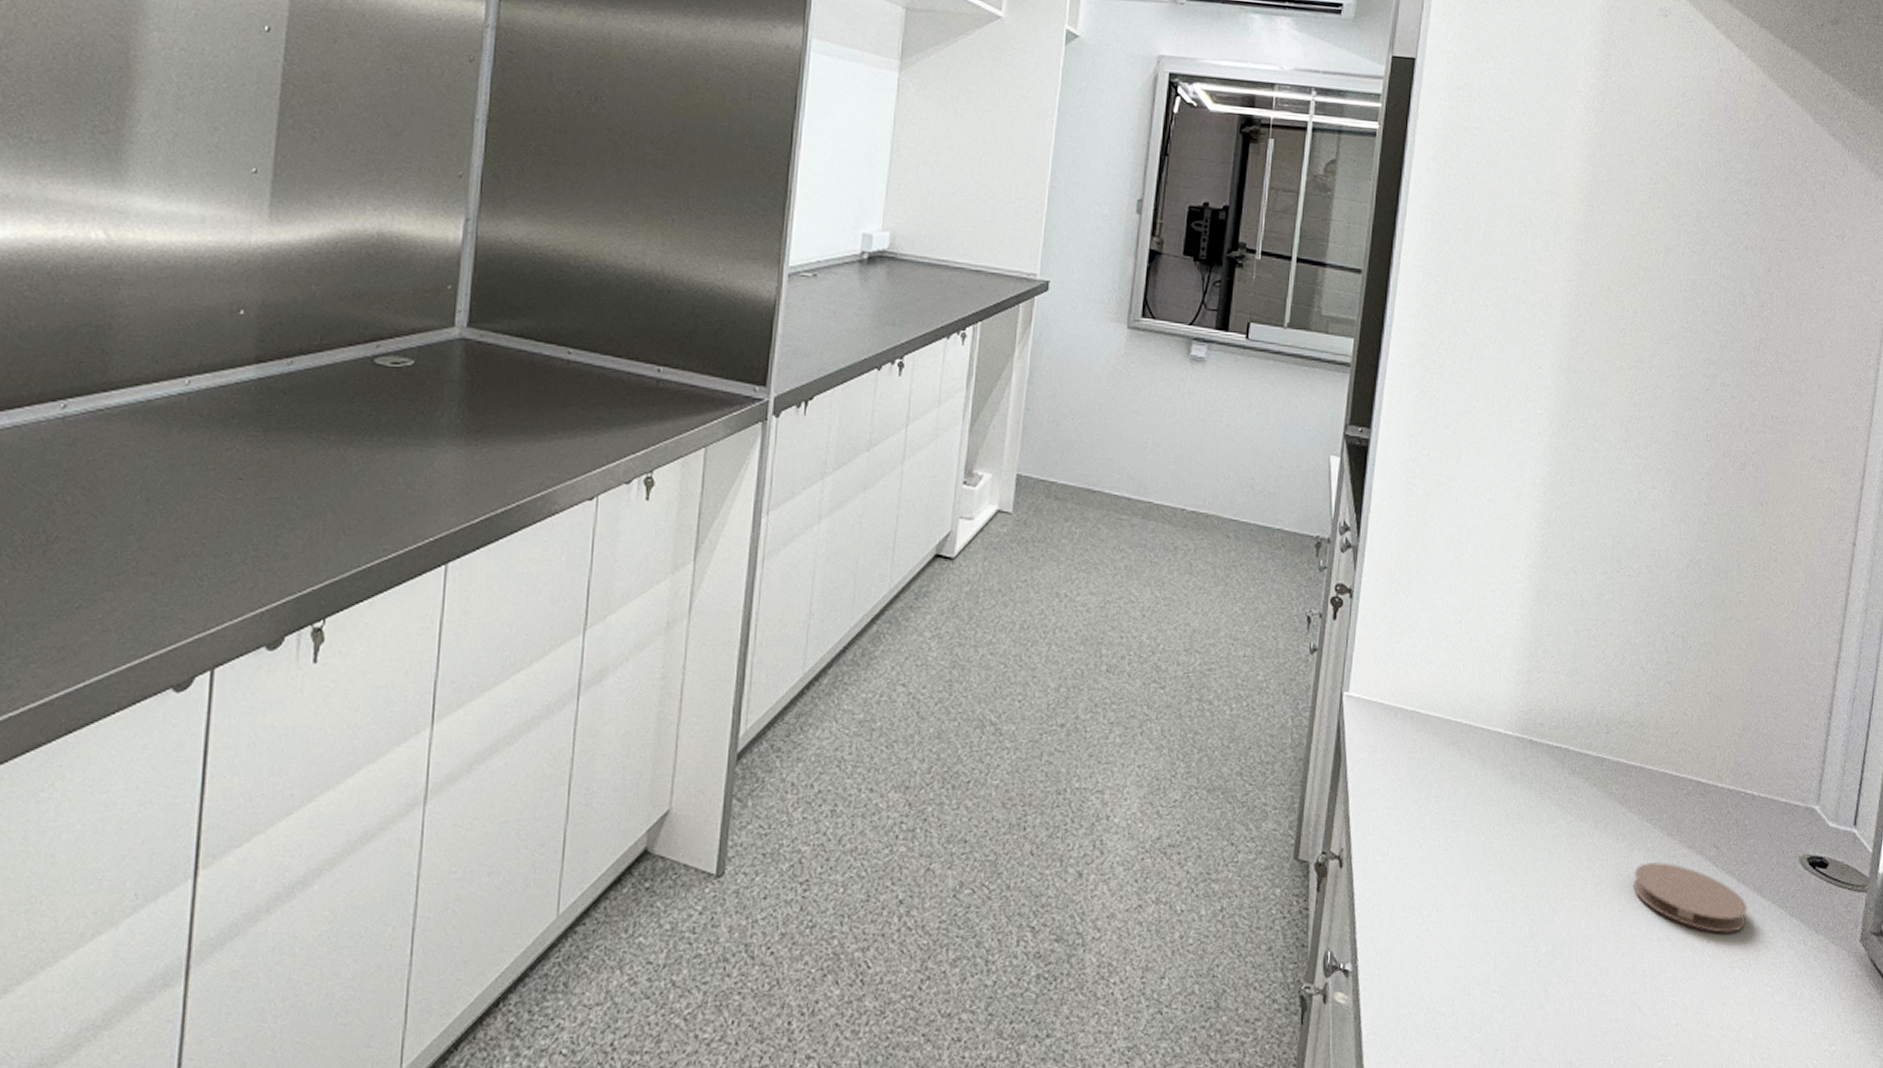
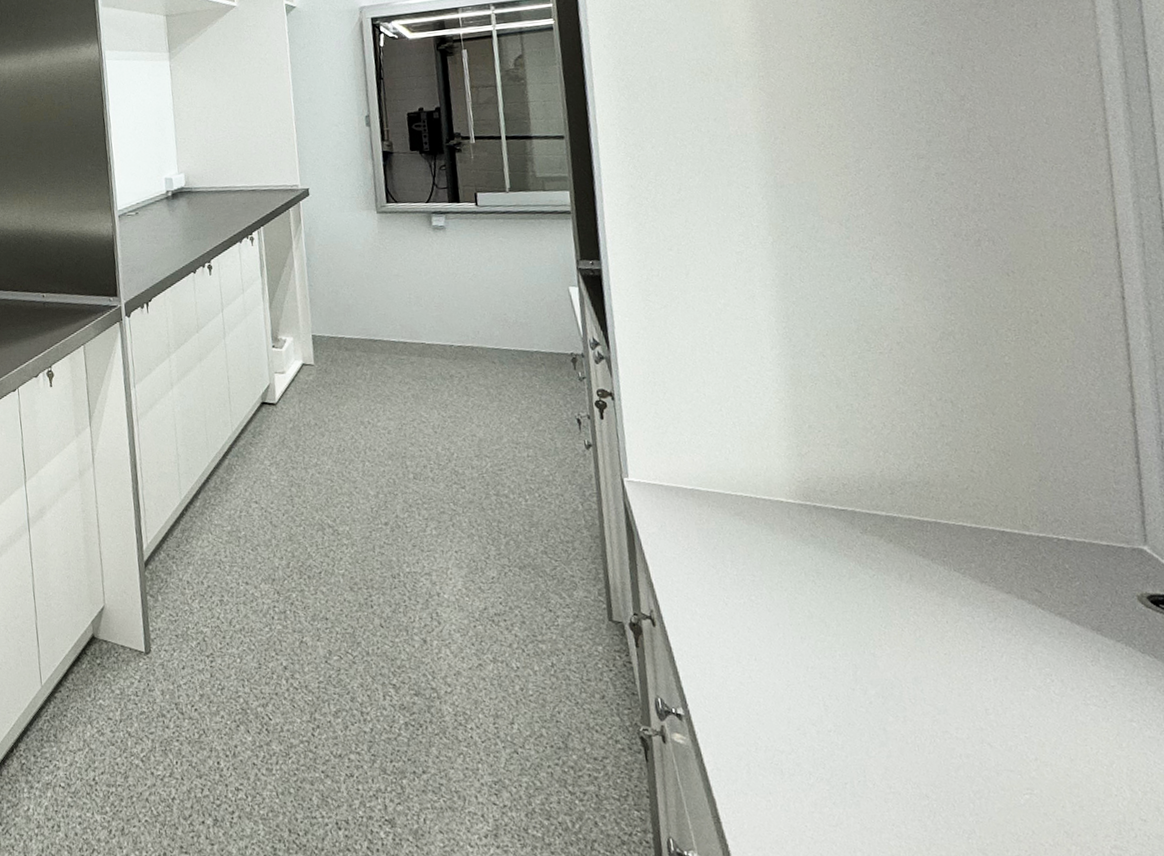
coaster: present [1632,861,1747,933] -> none [952,607,1091,672]

